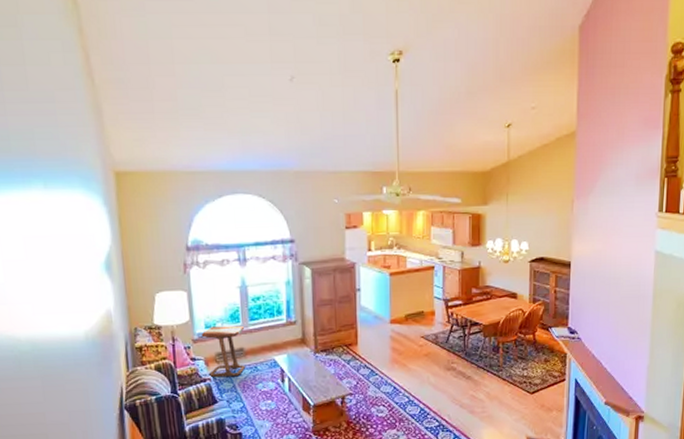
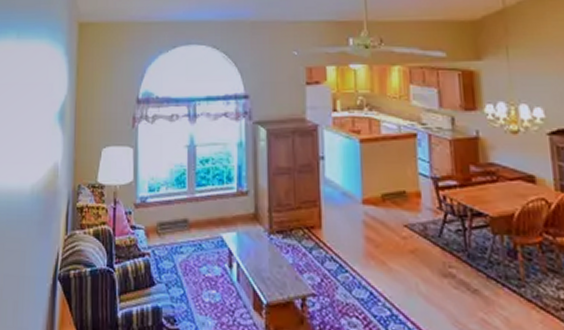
side table: present [201,325,245,377] -> none [143,190,191,255]

